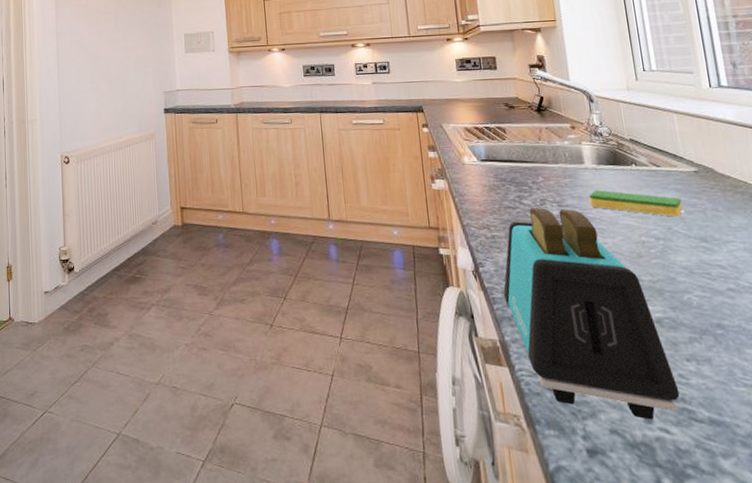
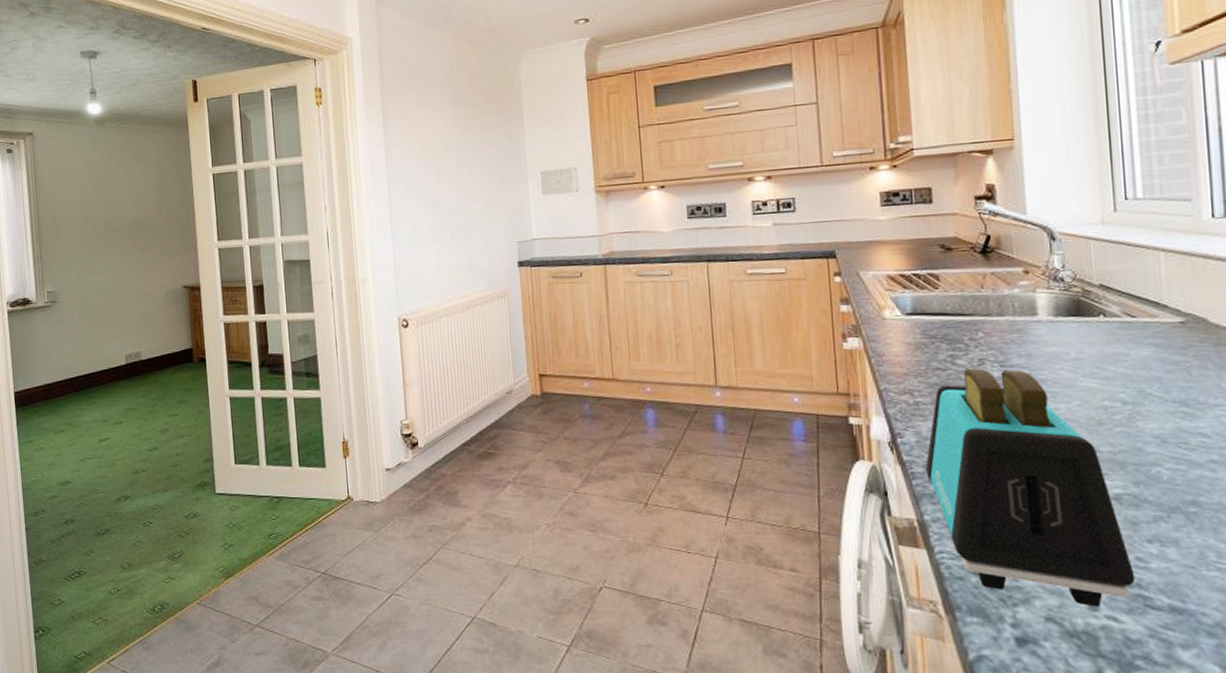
dish sponge: present [588,189,683,217] -> none [1040,346,1161,377]

